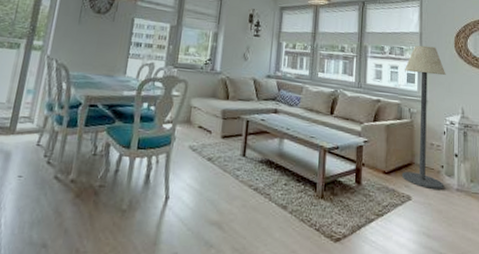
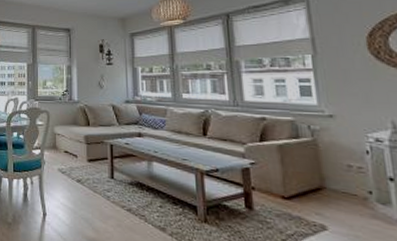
floor lamp: present [401,45,446,190] -> none [295,52,378,220]

